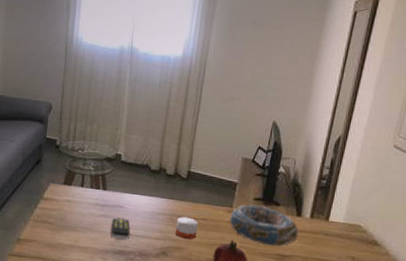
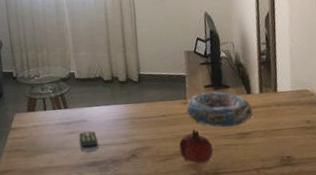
candle: present [175,217,199,239] -> none [138,117,160,138]

